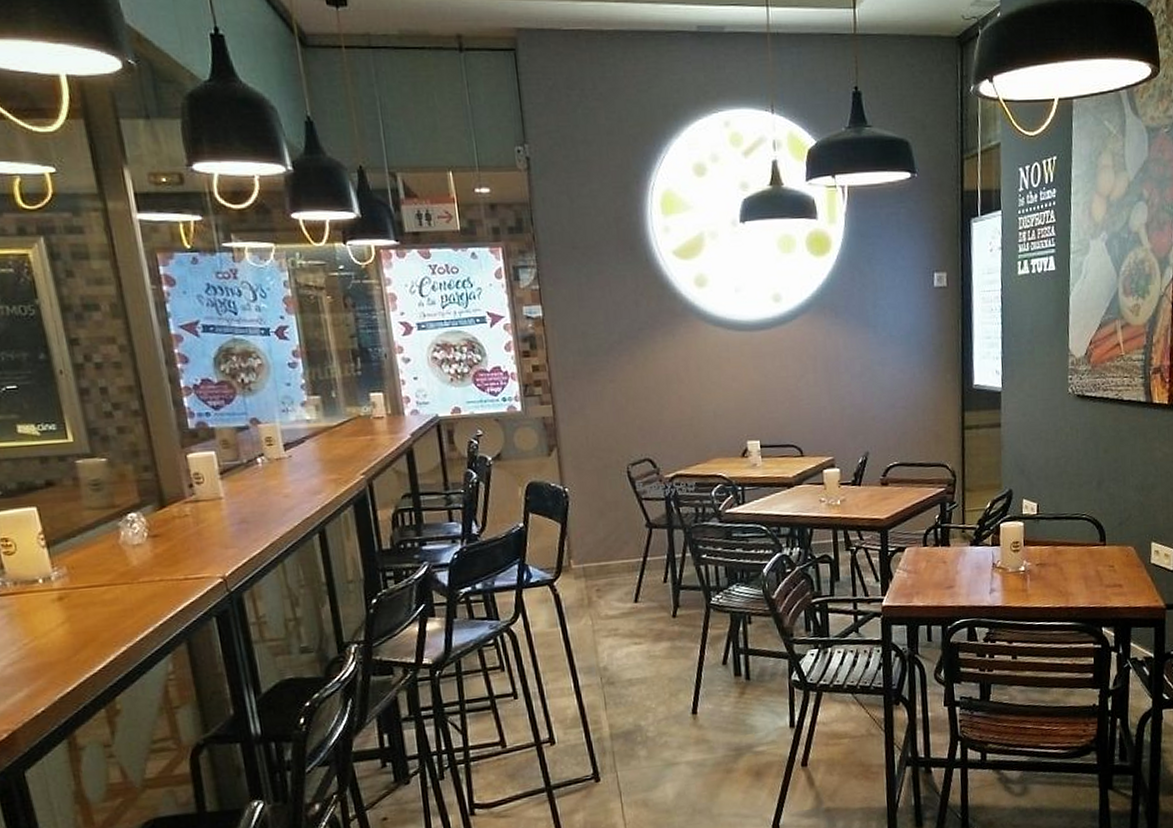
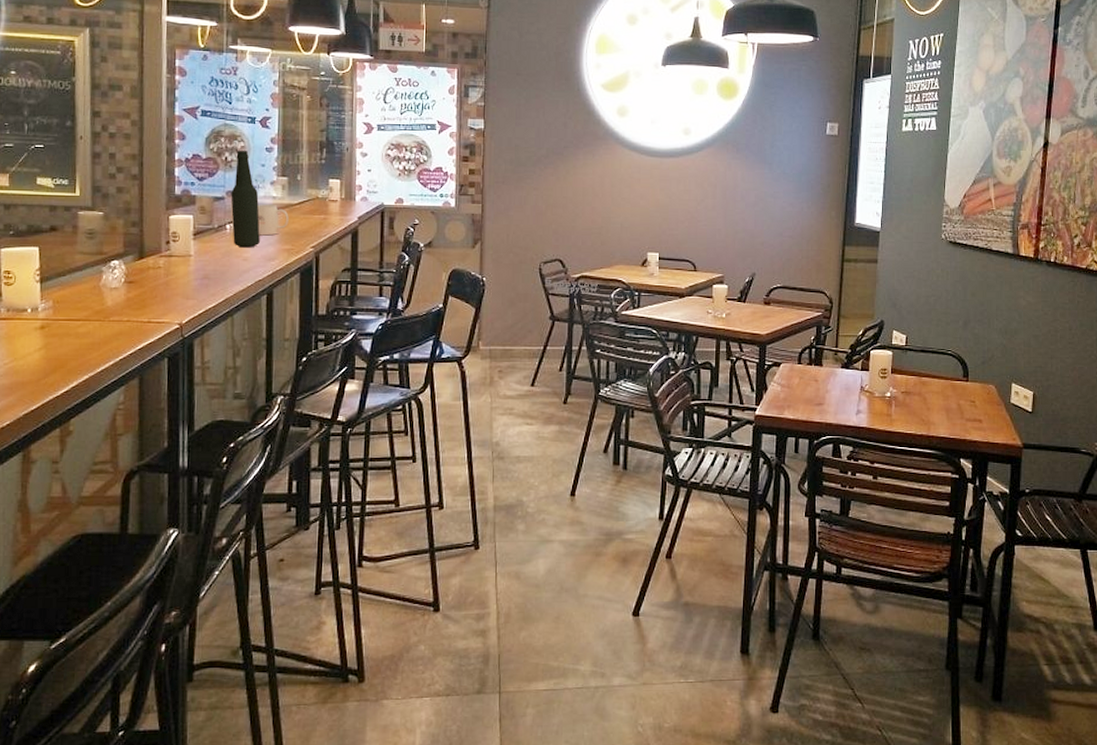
beer bottle: none [253,369,300,483] -> present [230,151,260,248]
mug: none [290,429,331,467] -> present [257,204,289,236]

